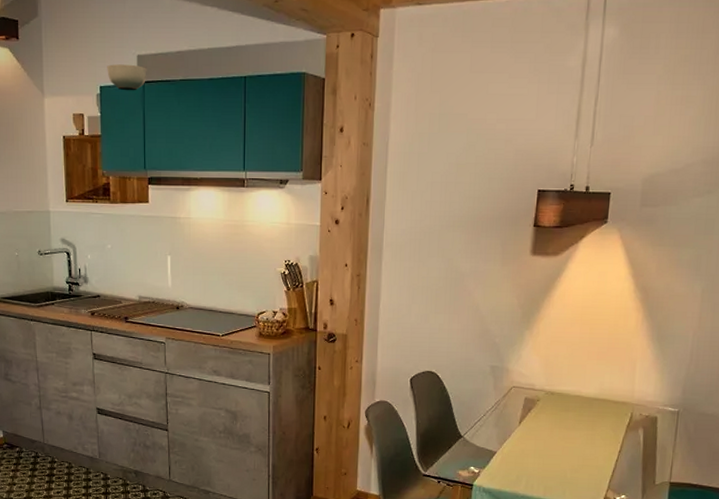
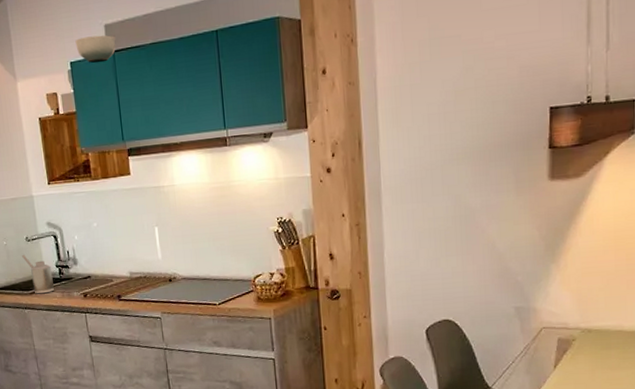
soap dispenser: none [33,267,63,308] -> present [22,254,55,294]

